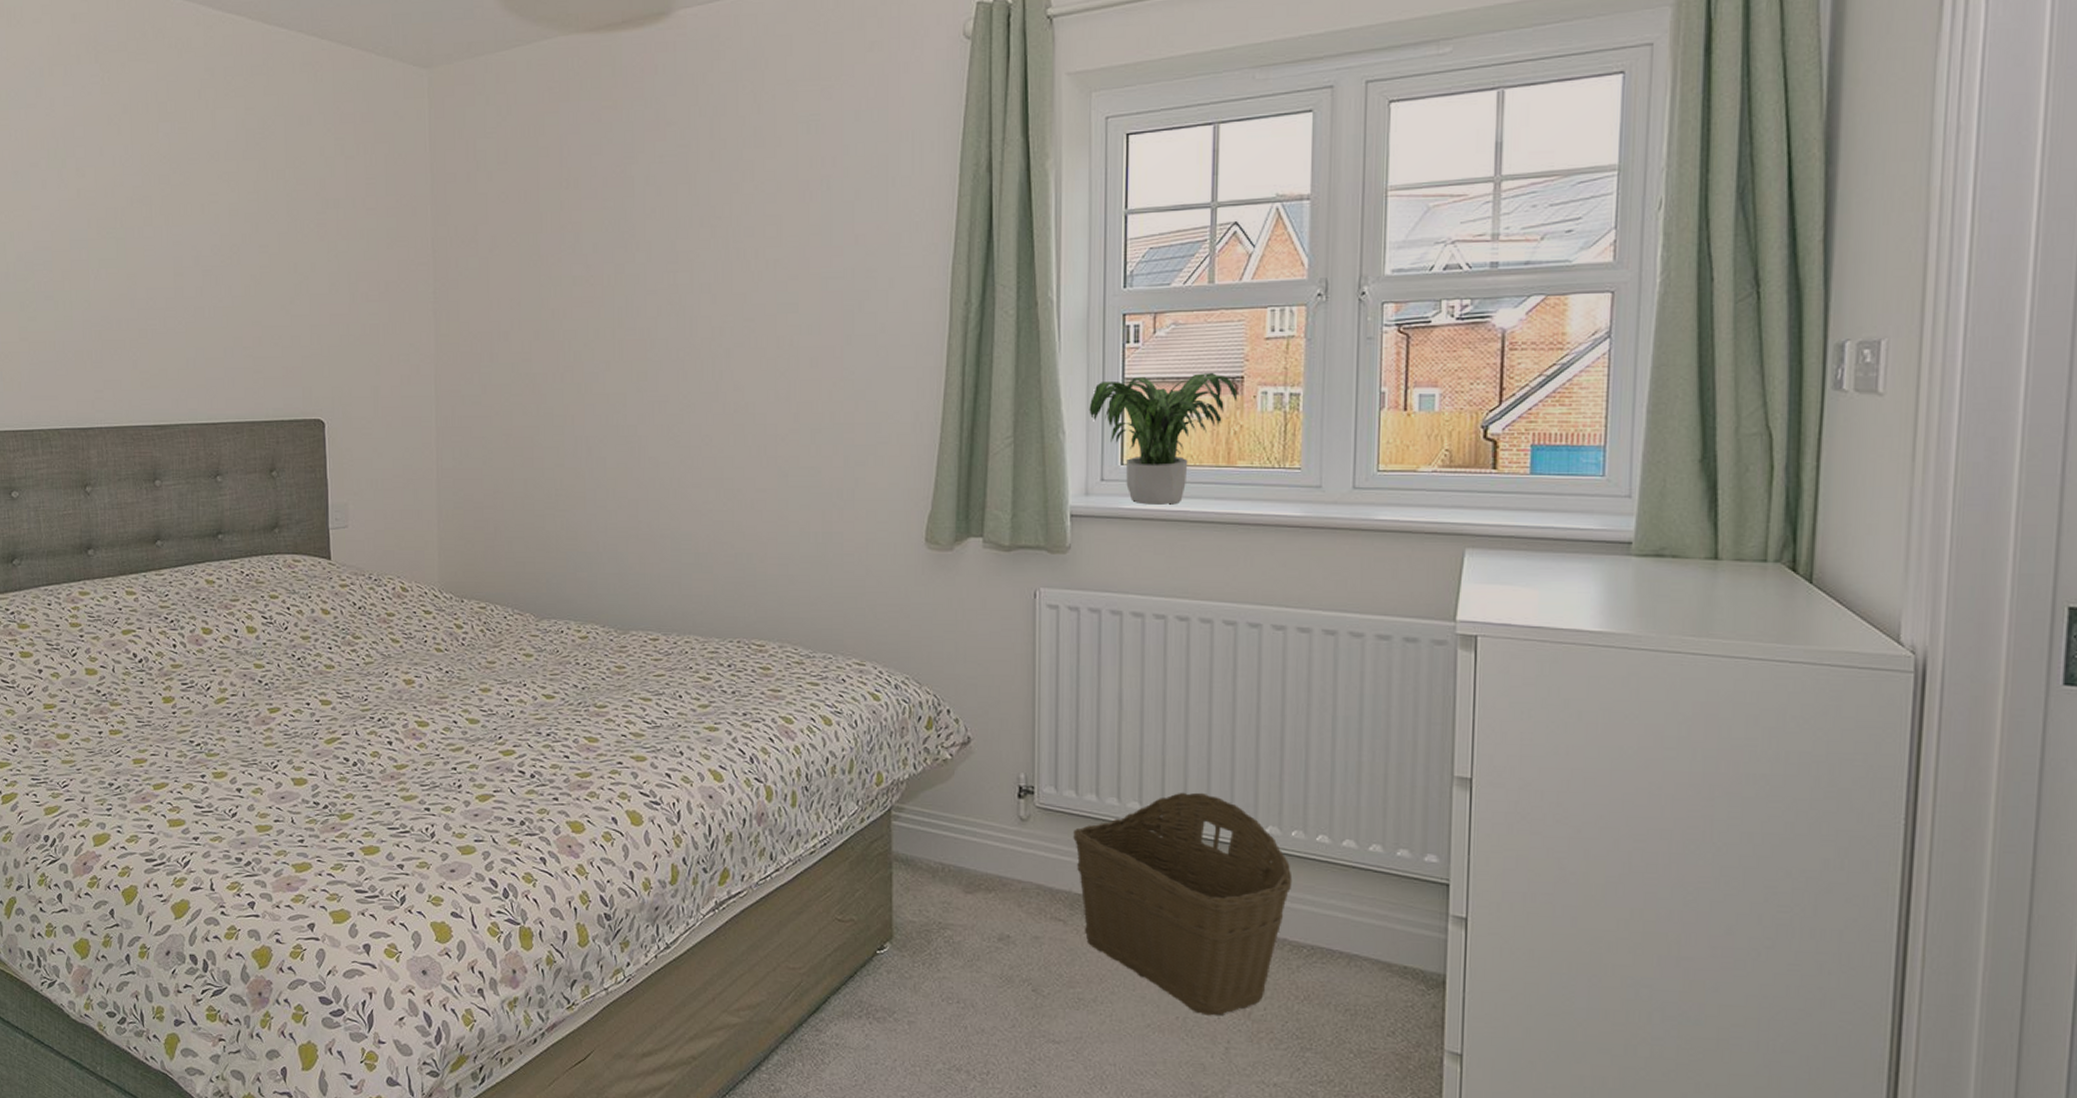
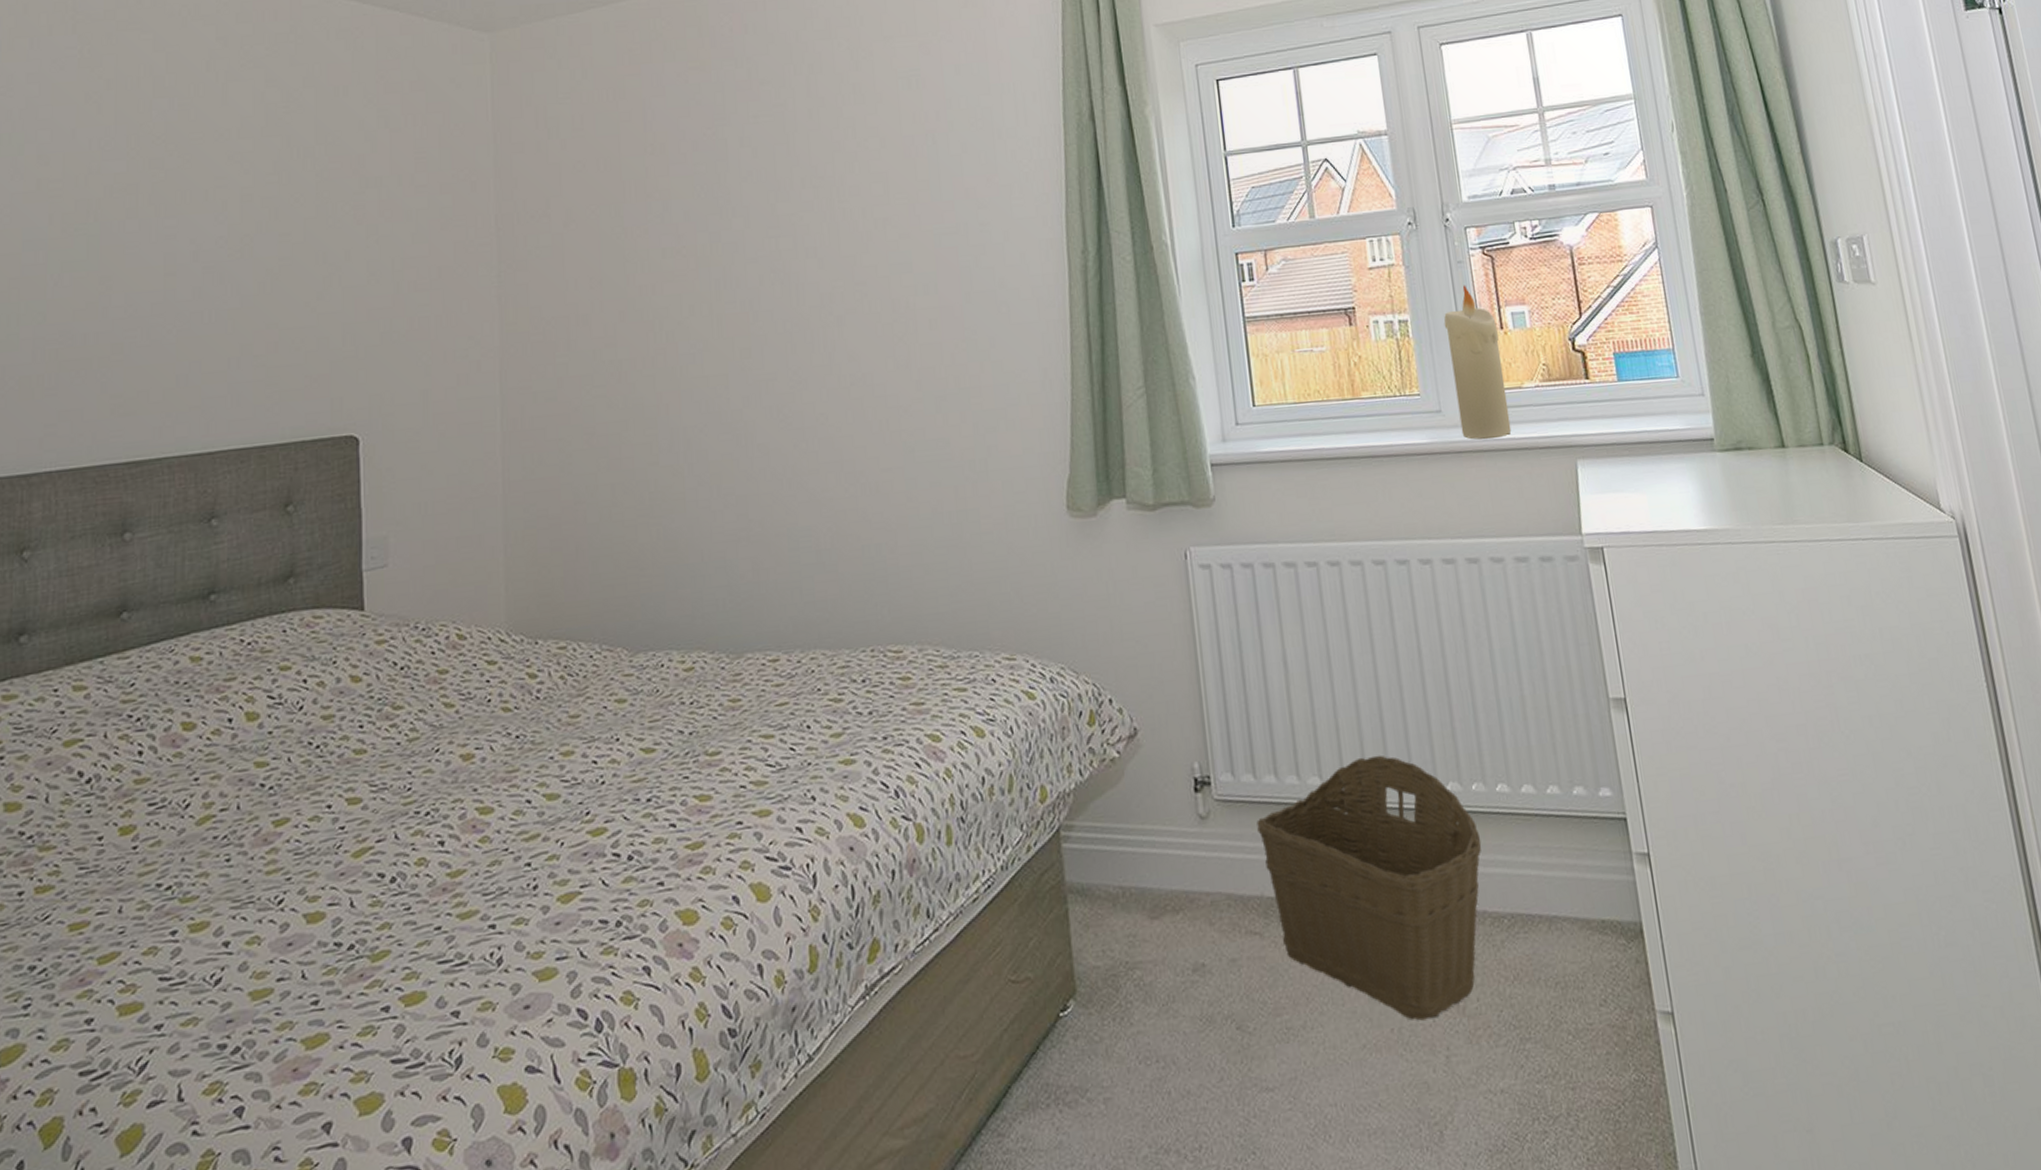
potted plant: present [1089,372,1238,506] -> none [1215,305,1353,446]
candle: none [1340,362,1400,519] -> present [1444,285,1512,440]

